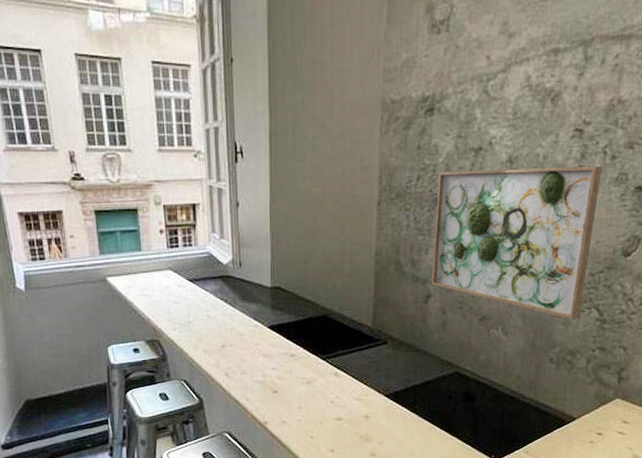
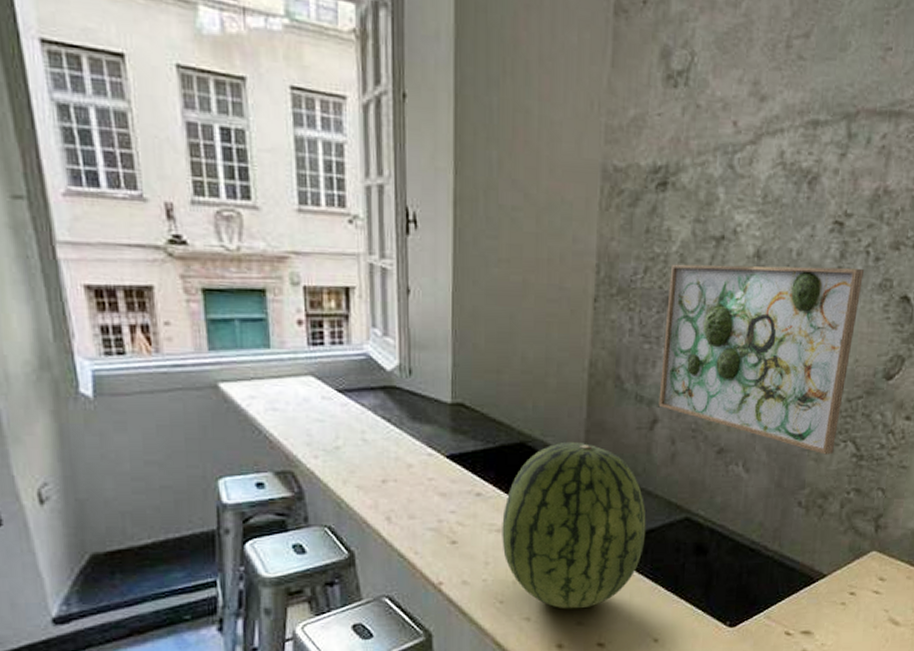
fruit: none [311,313,424,444] -> present [502,441,646,609]

